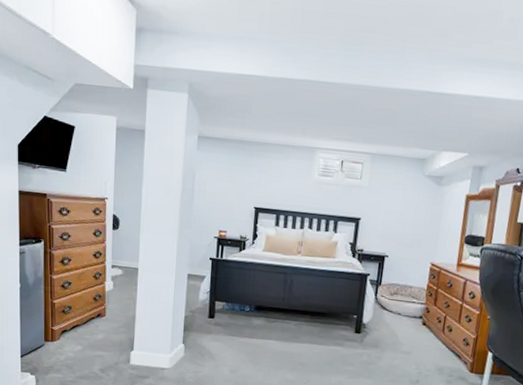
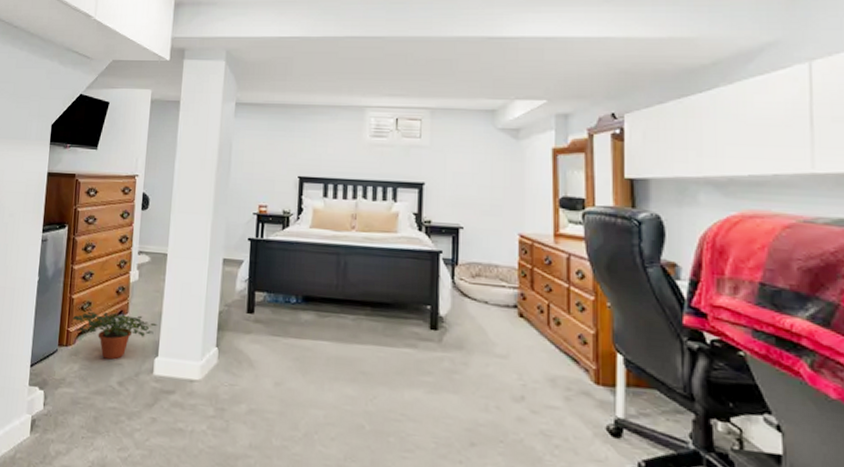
potted plant: none [55,311,132,353] -> present [71,308,158,360]

